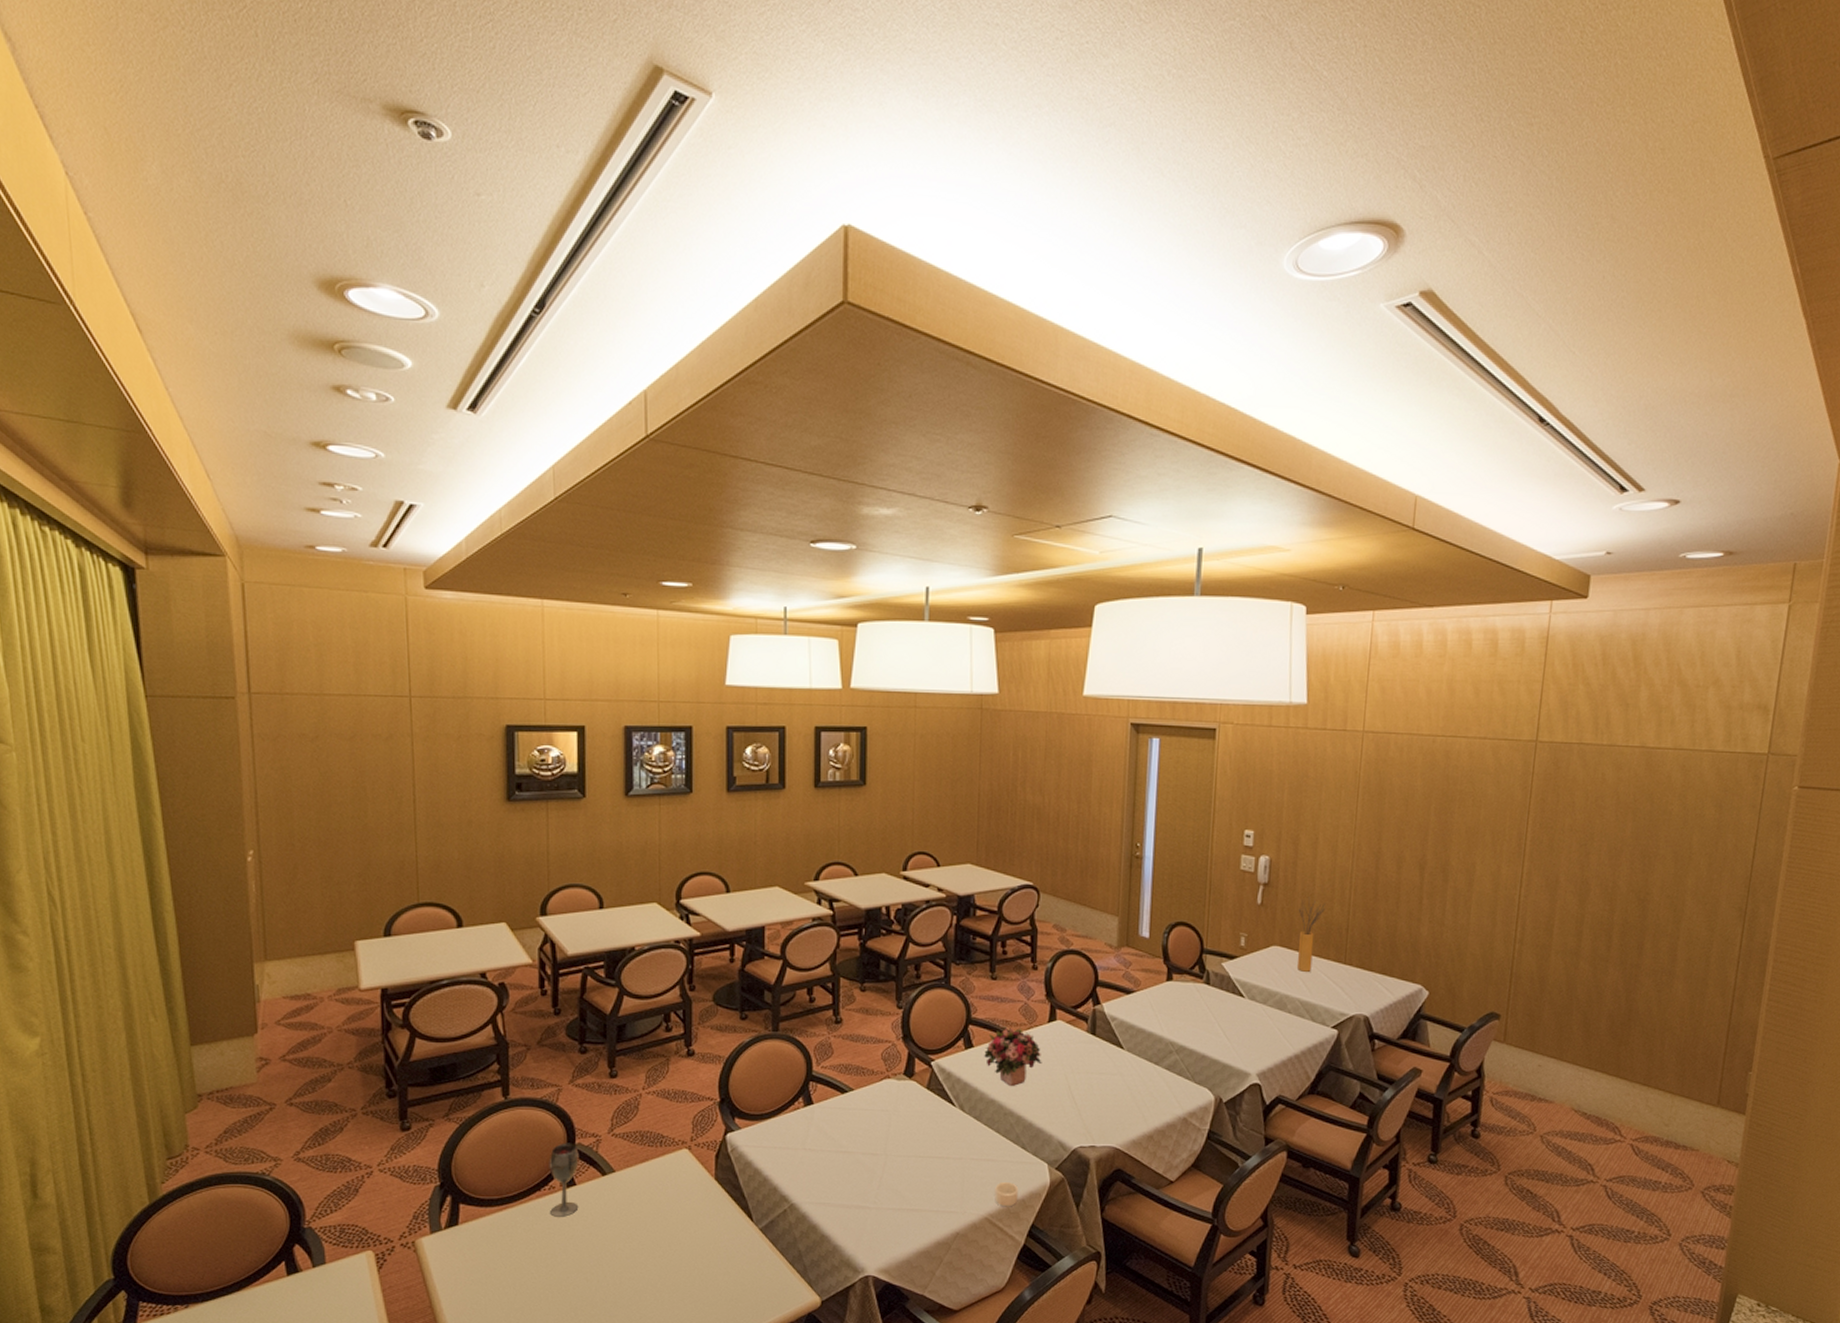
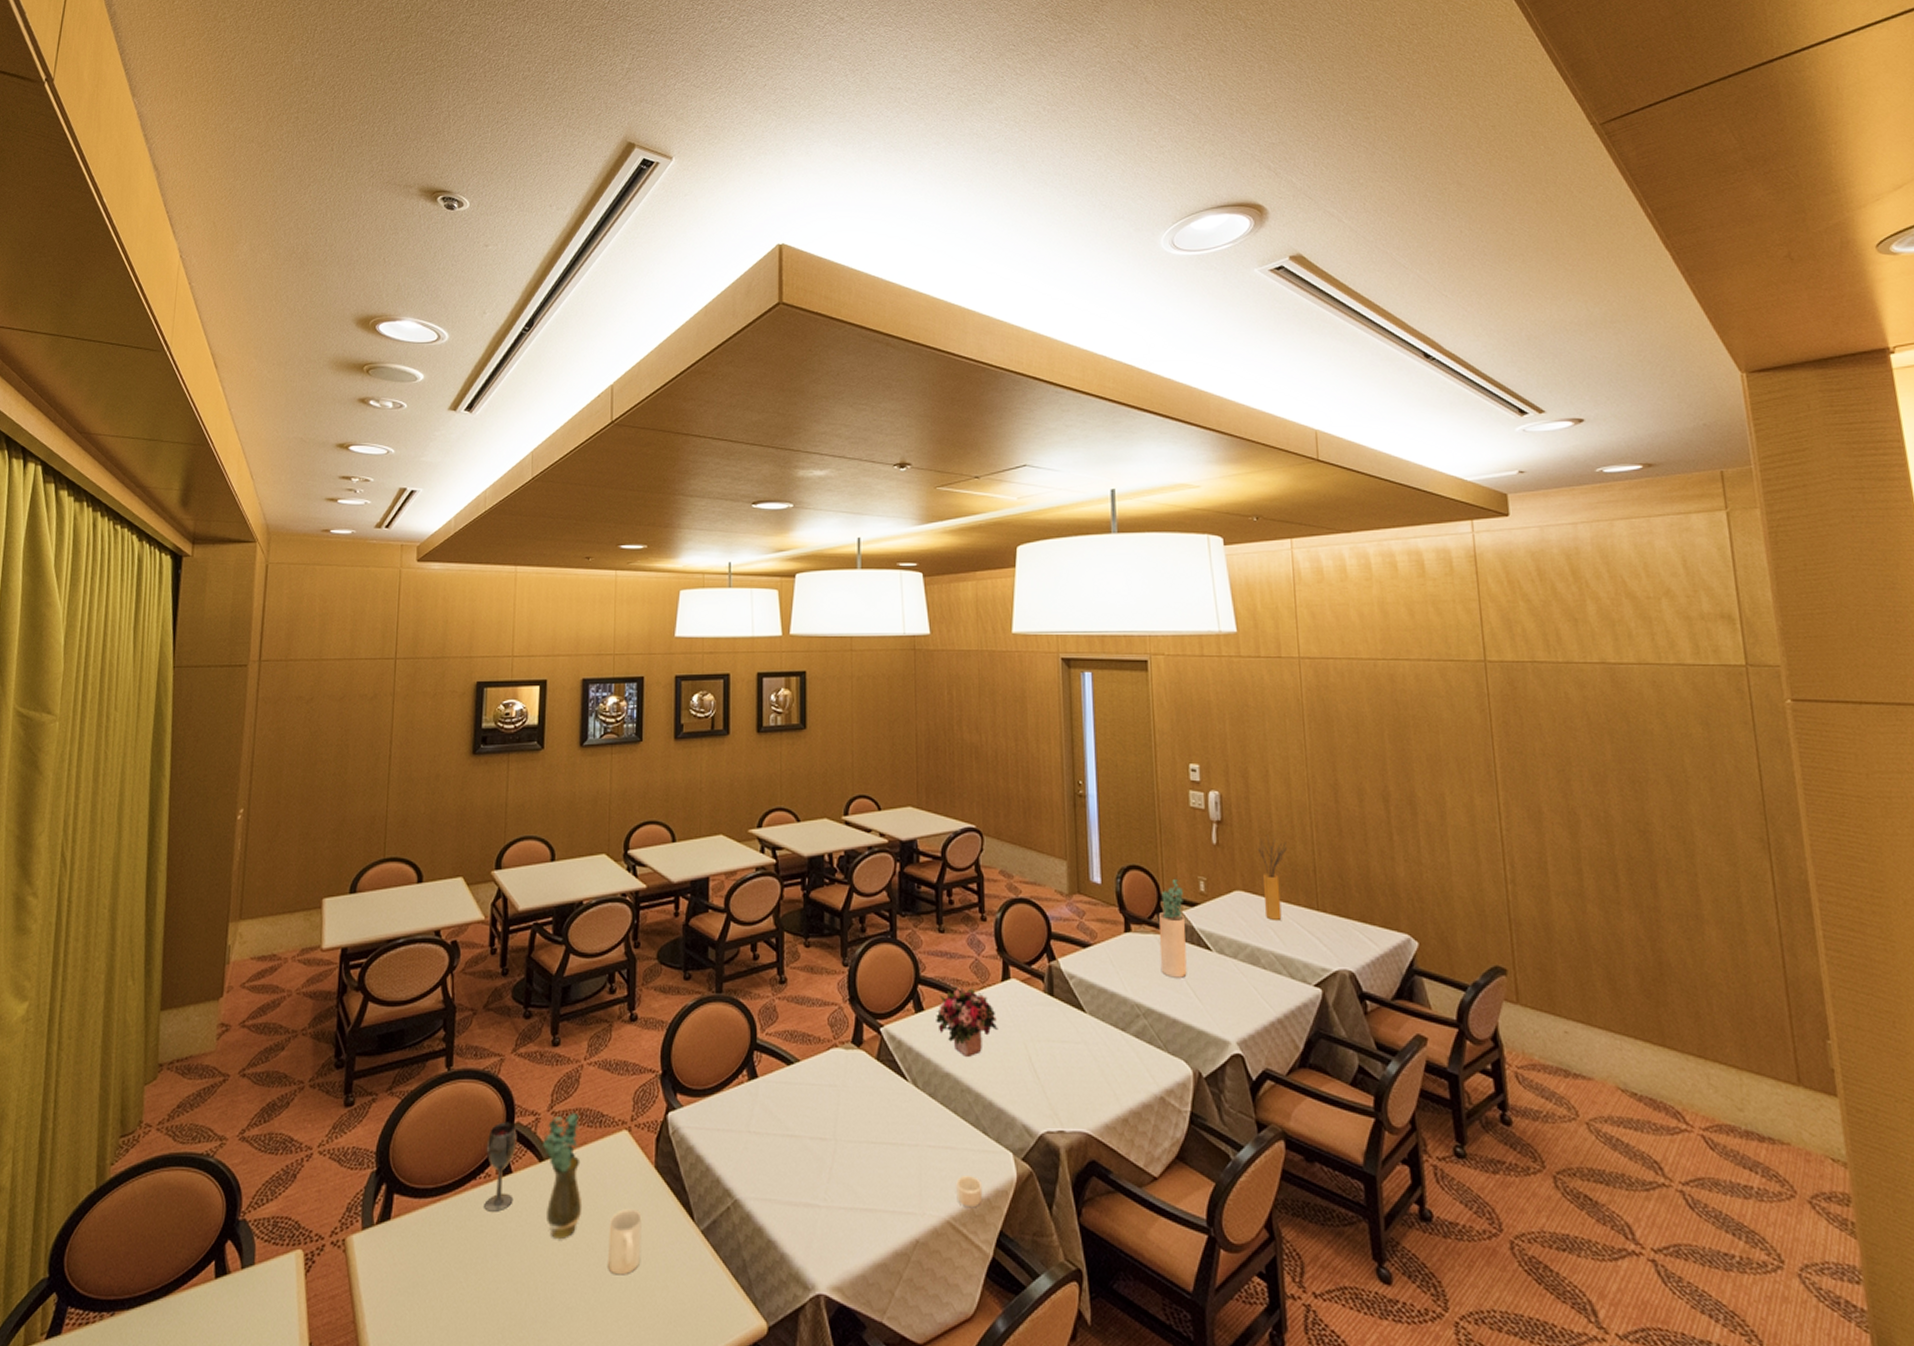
vase: none [604,1131,646,1237] -> present [541,1109,583,1239]
cup: none [672,1213,704,1265] -> present [608,1209,642,1275]
vase: none [1196,932,1225,1020] -> present [1158,876,1187,978]

